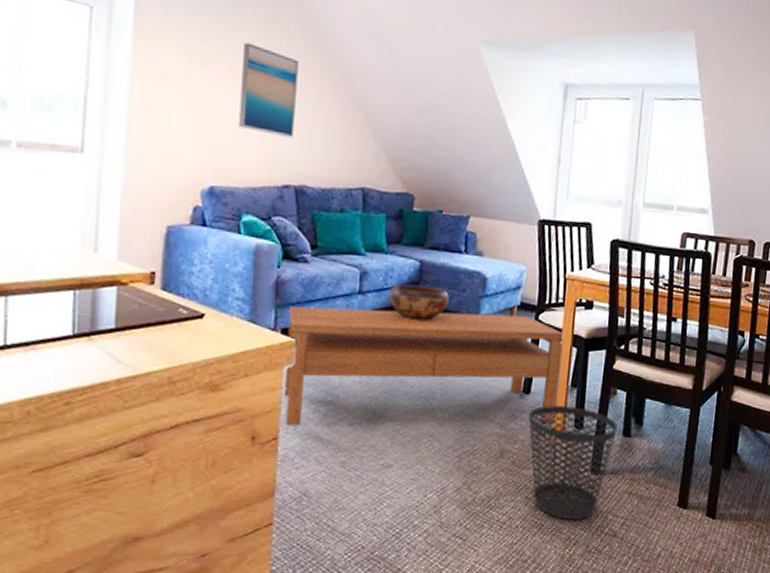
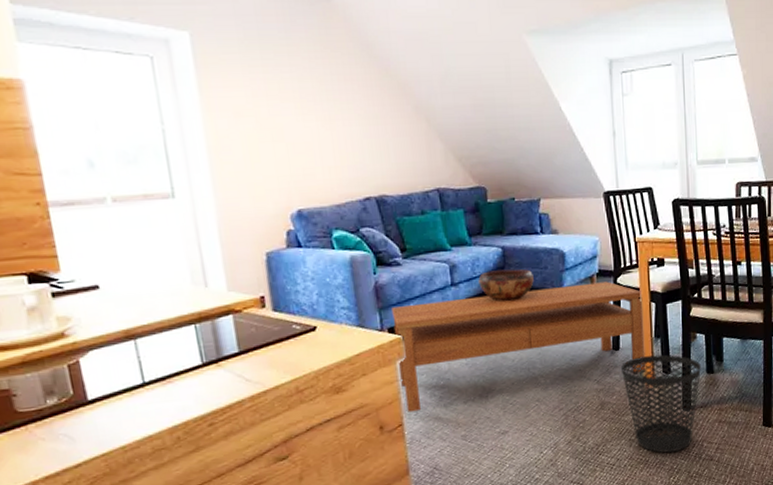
wall art: present [238,42,299,139] -> none [301,68,366,154]

